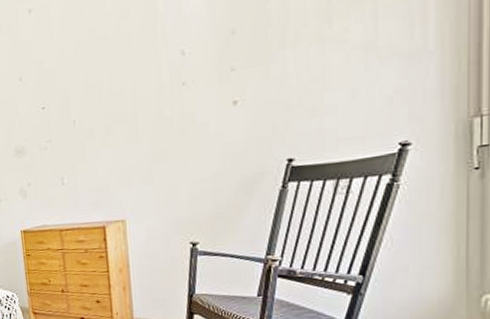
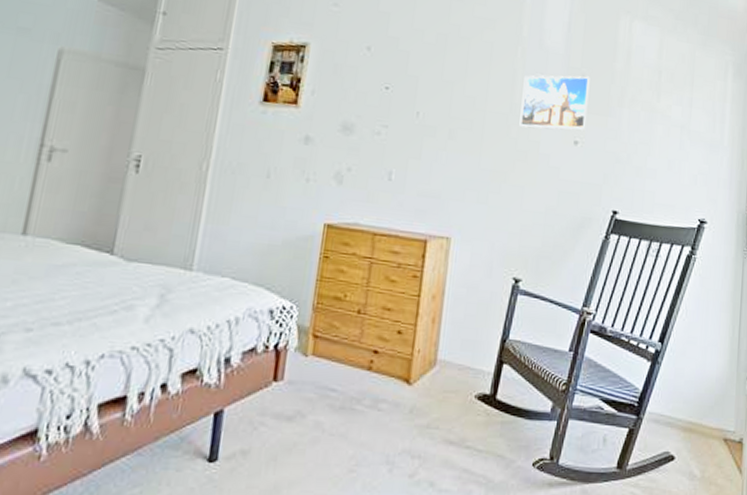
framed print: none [168,29,243,105] -> present [519,75,590,131]

